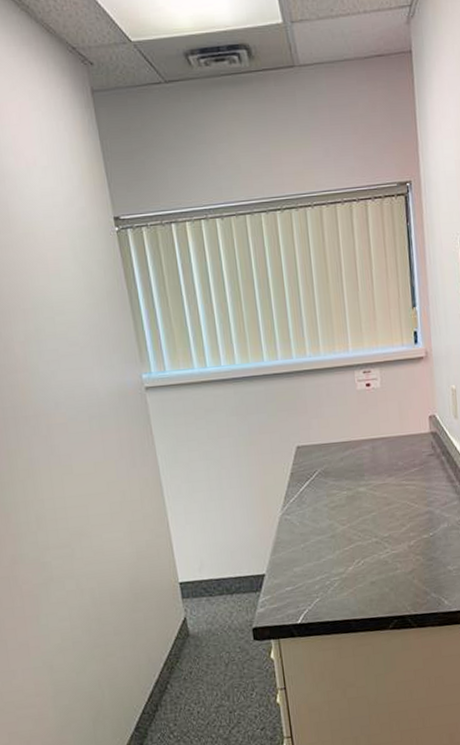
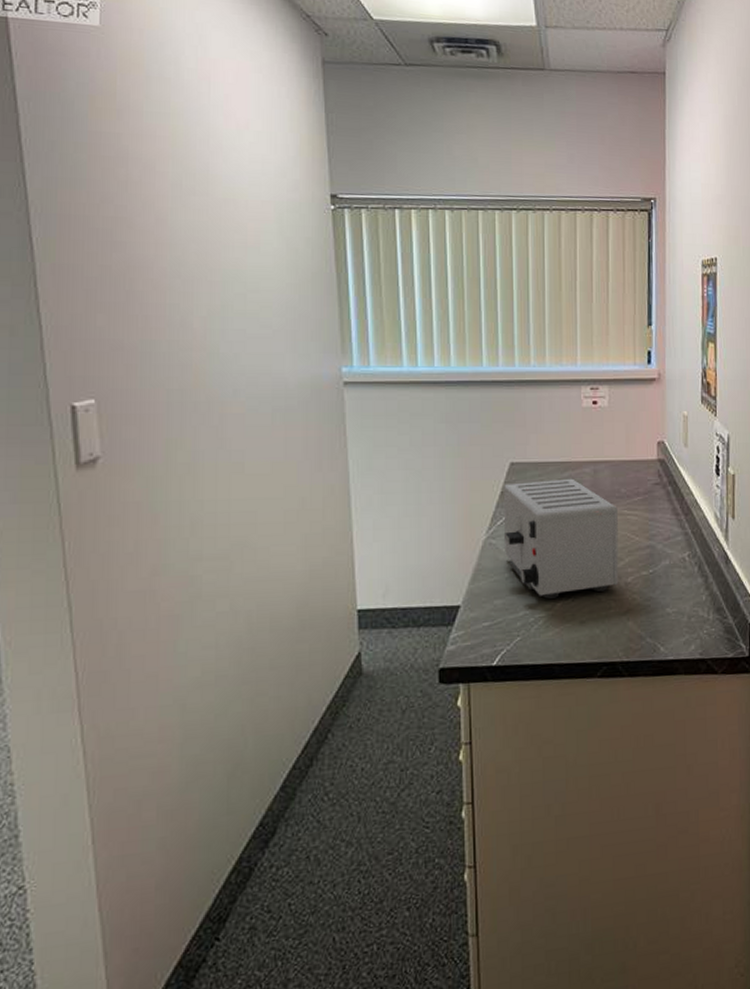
toaster: none [292,456,403,564] -> present [503,478,619,599]

